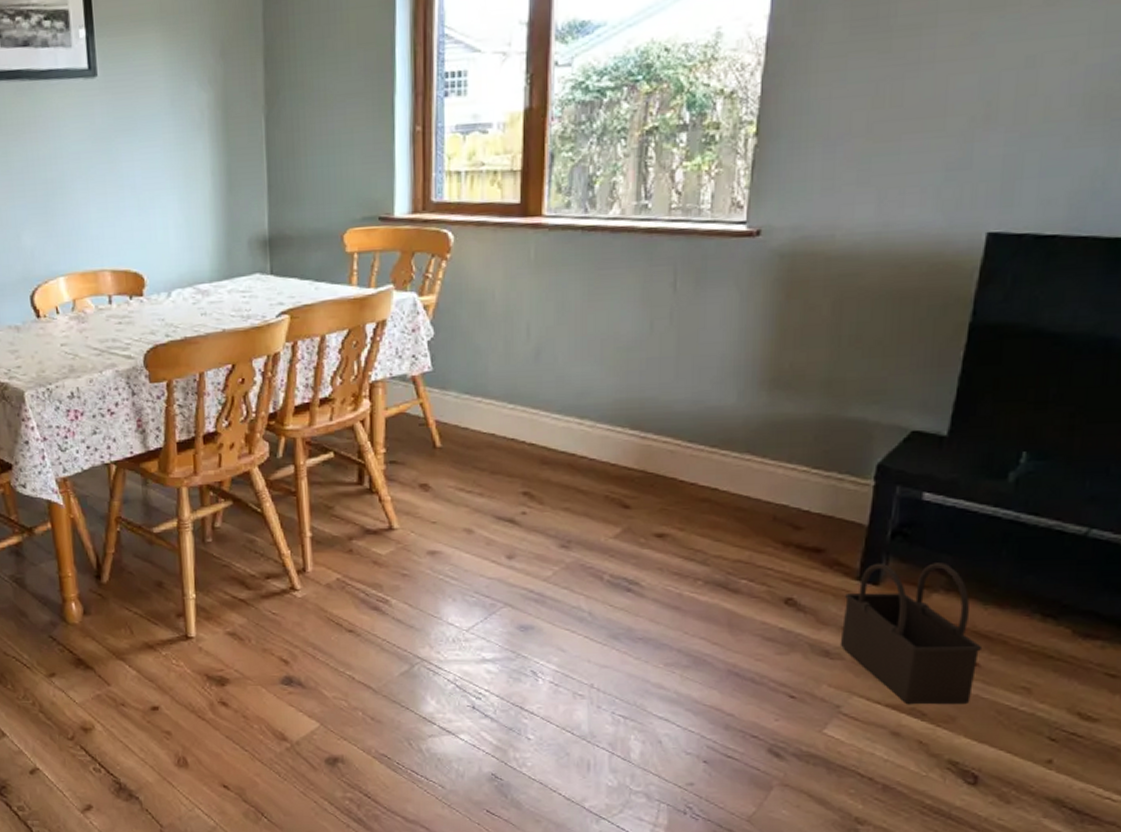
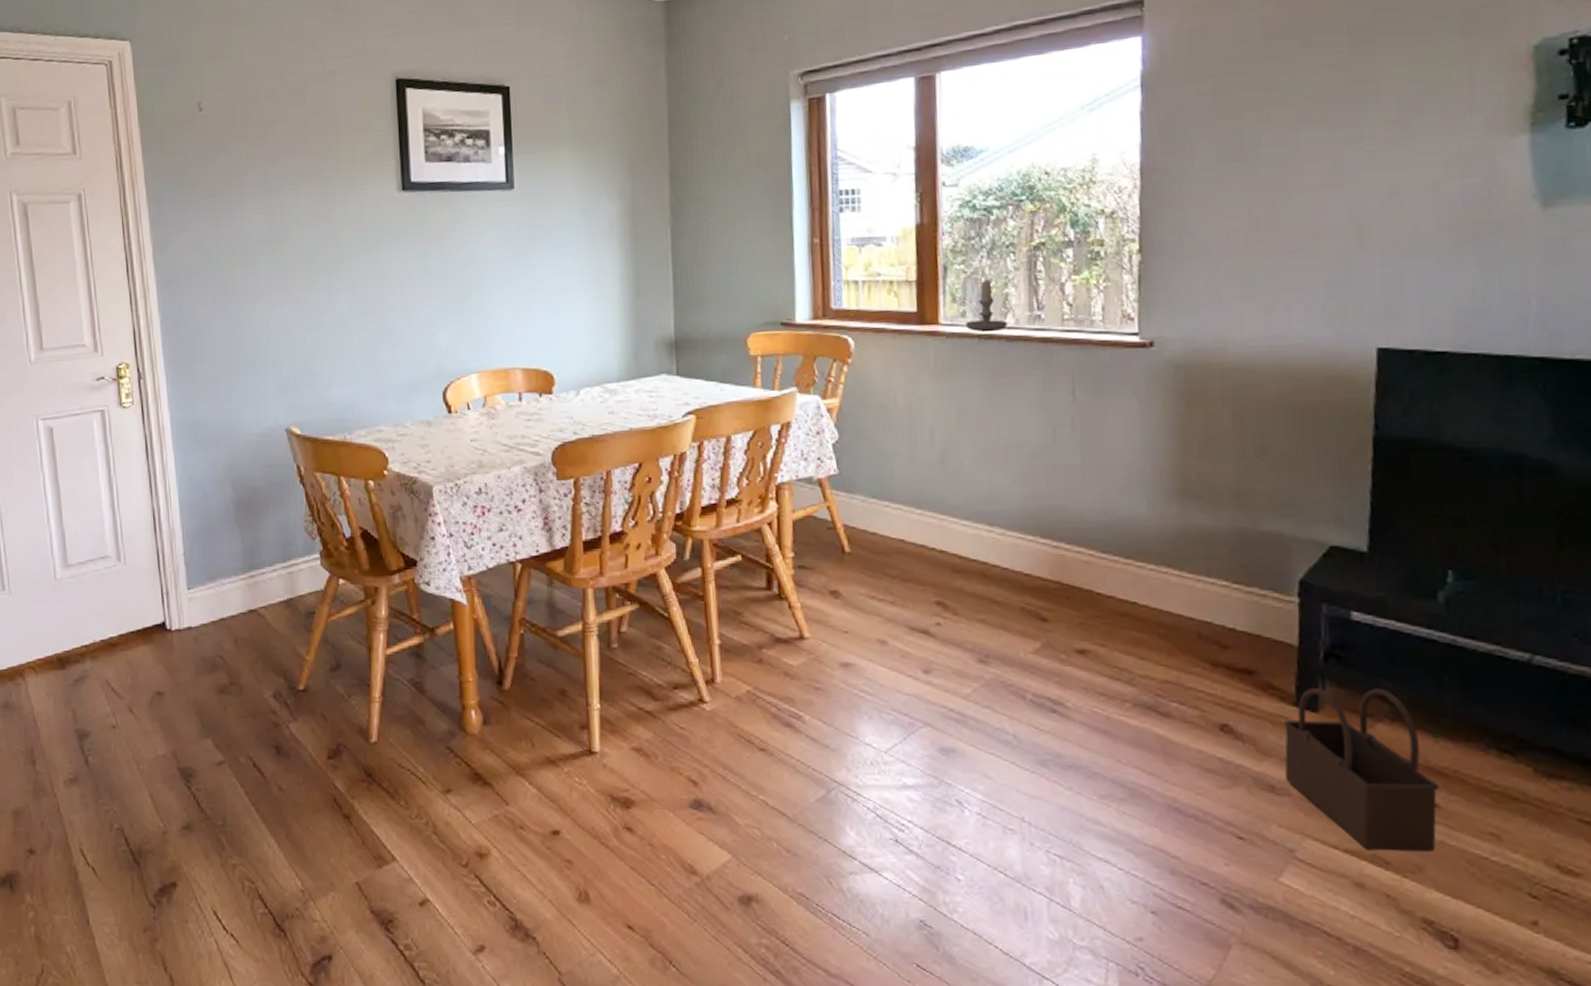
candle: none [570,166,613,224] -> present [965,278,1008,333]

